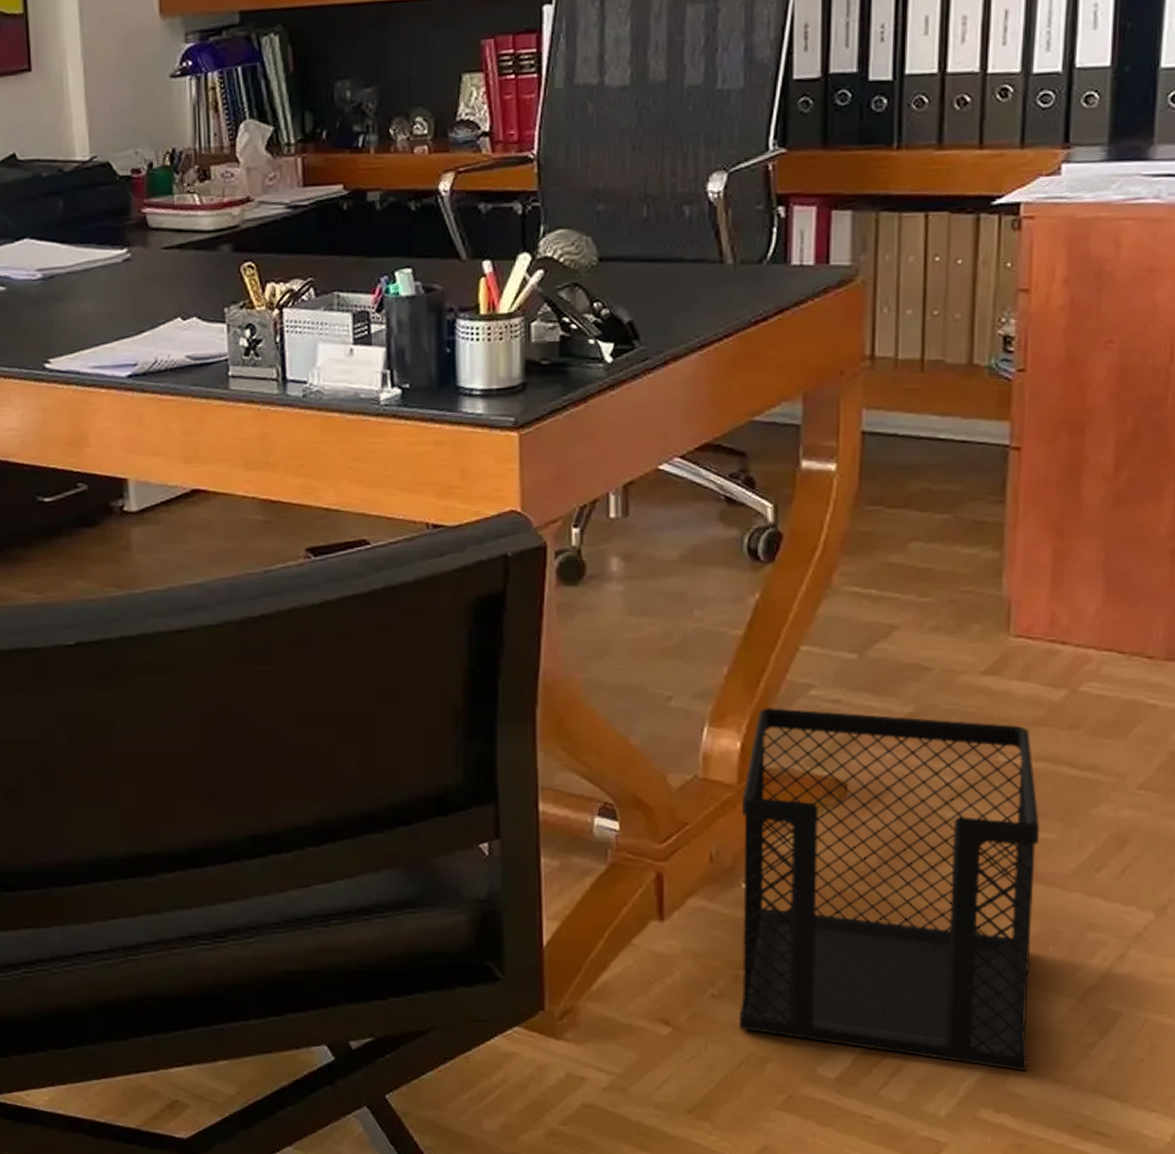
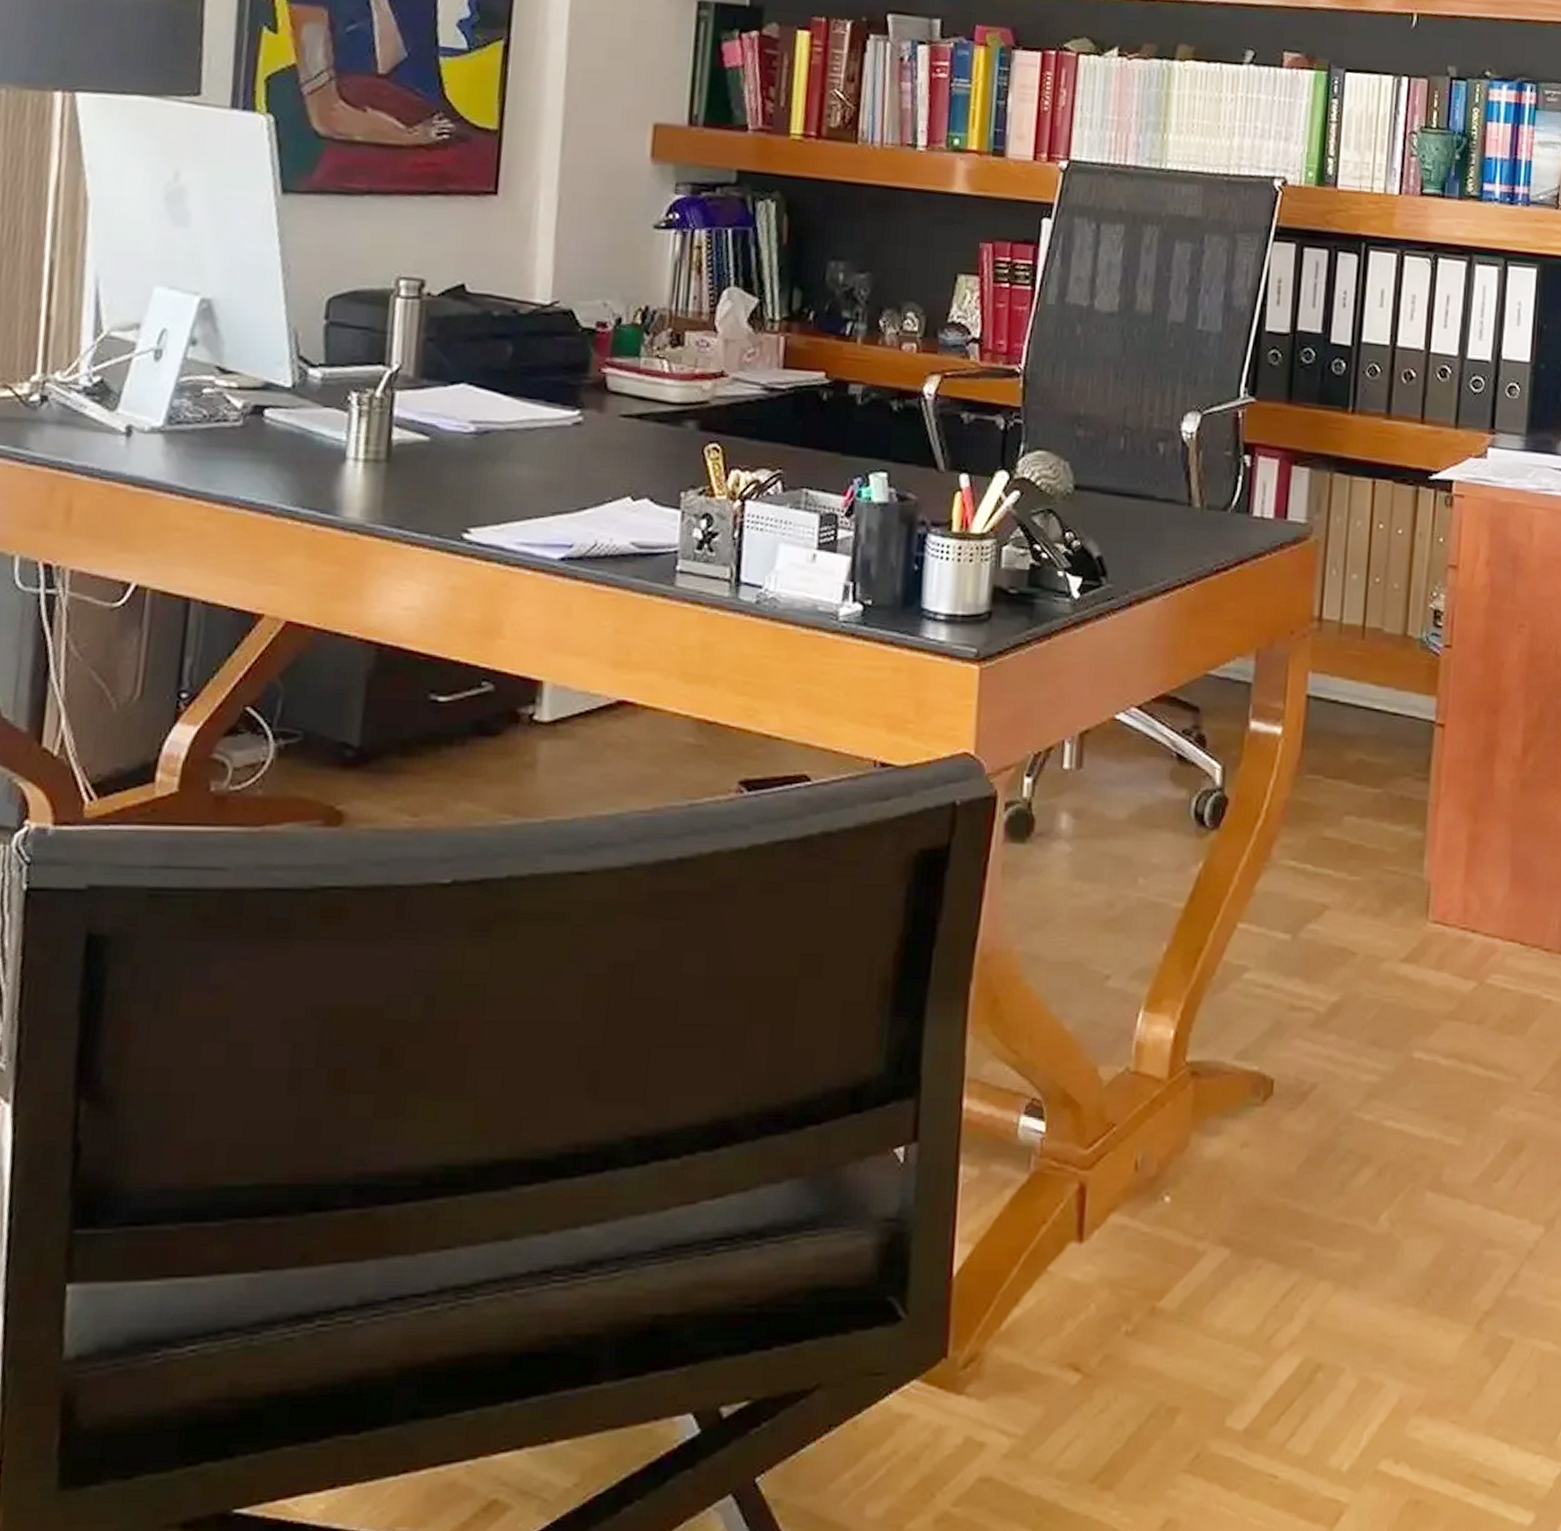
wastebasket: present [739,707,1040,1072] -> none [1151,990,1448,1413]

